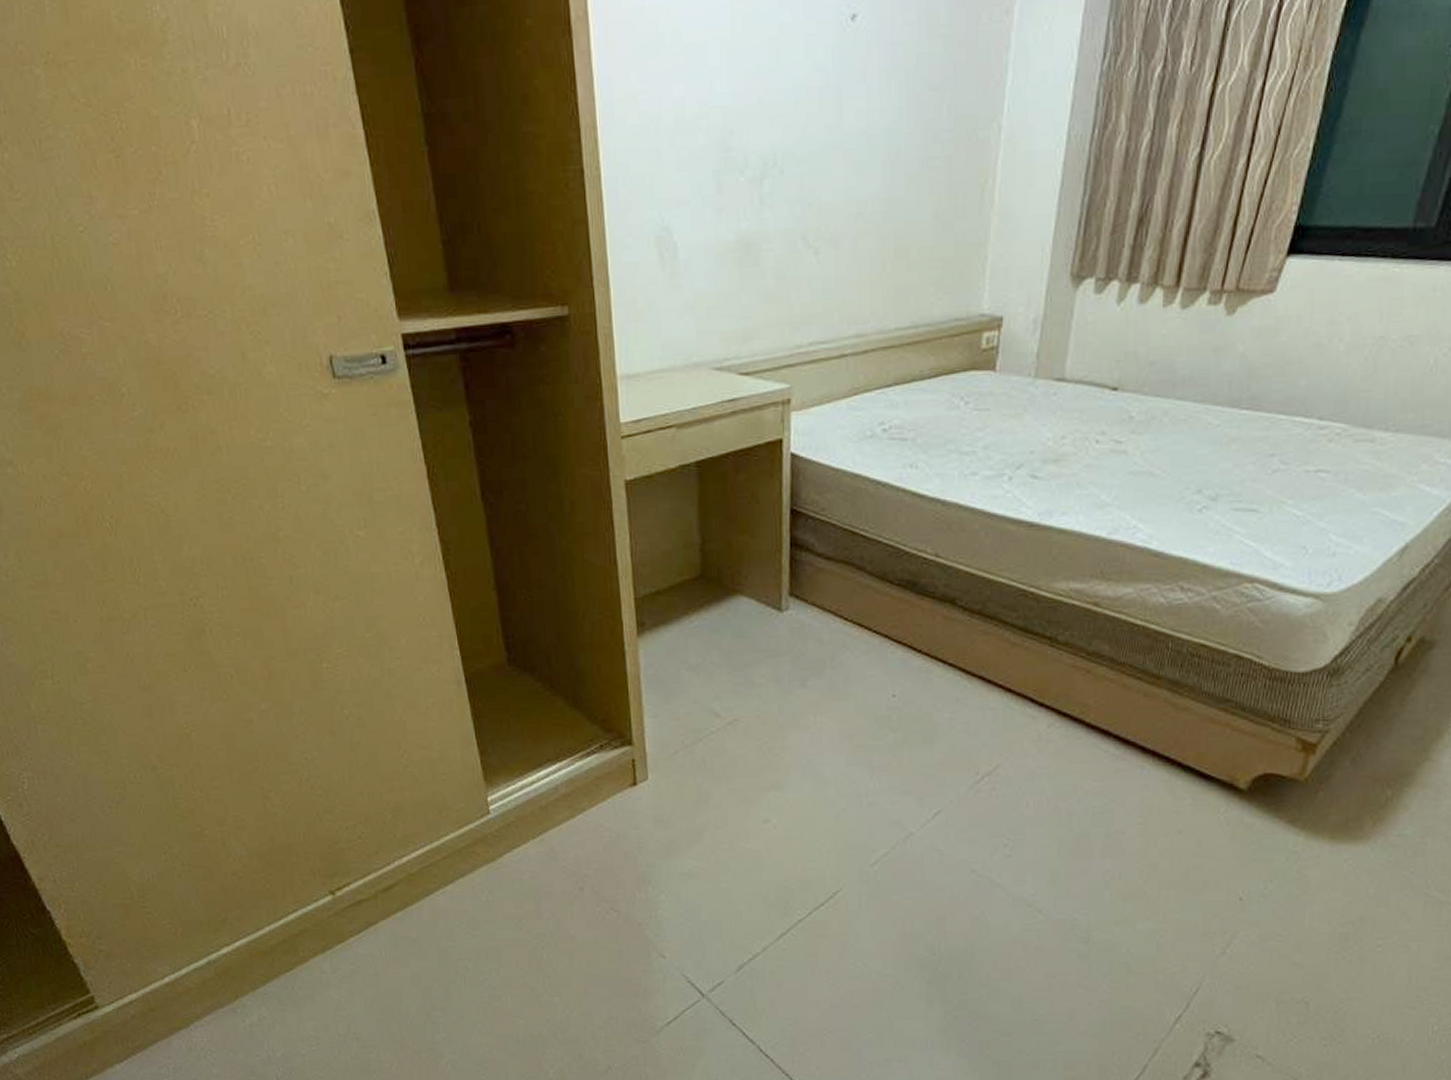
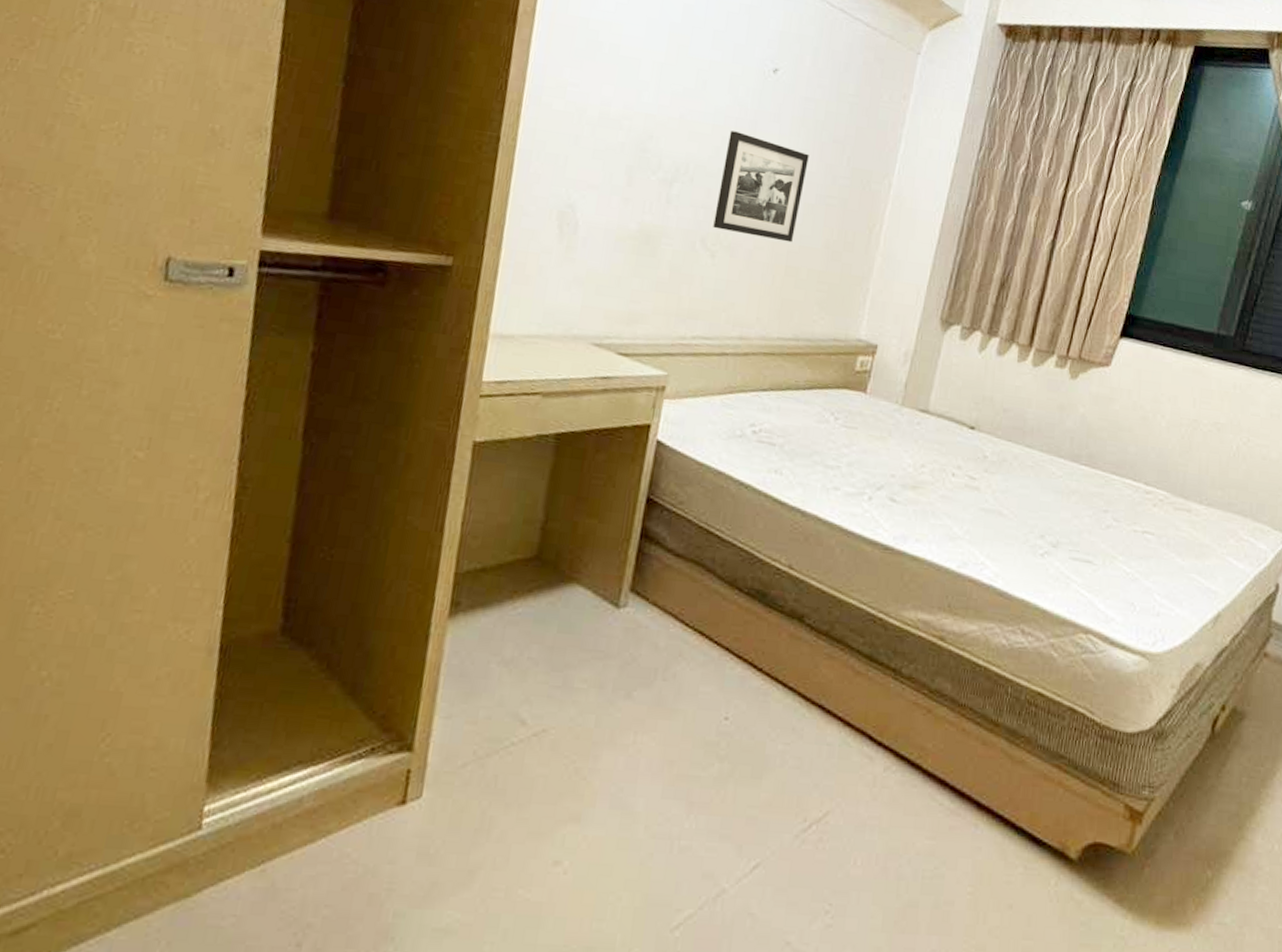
picture frame: none [811,103,904,222] -> present [713,130,809,243]

